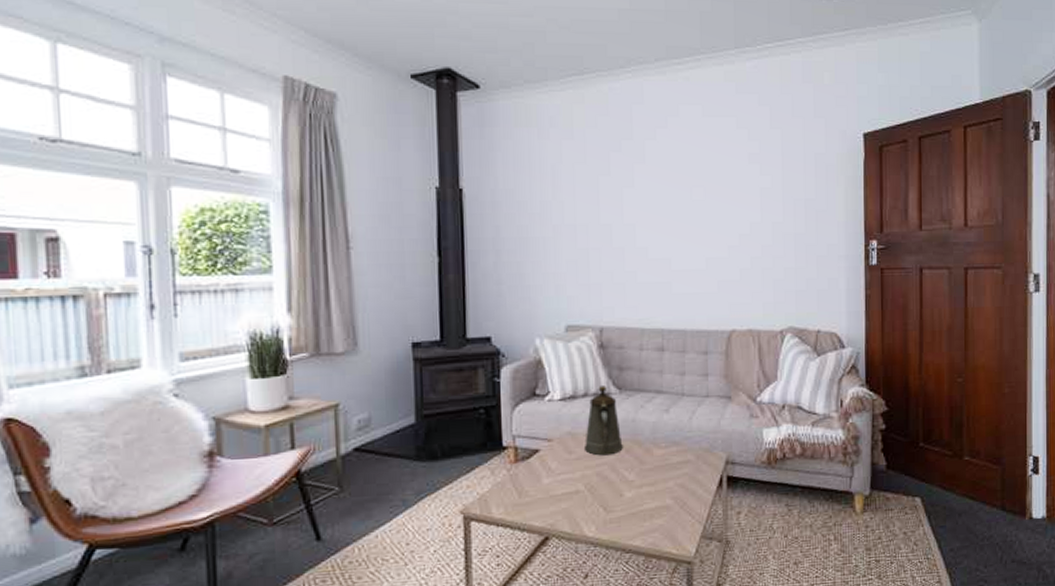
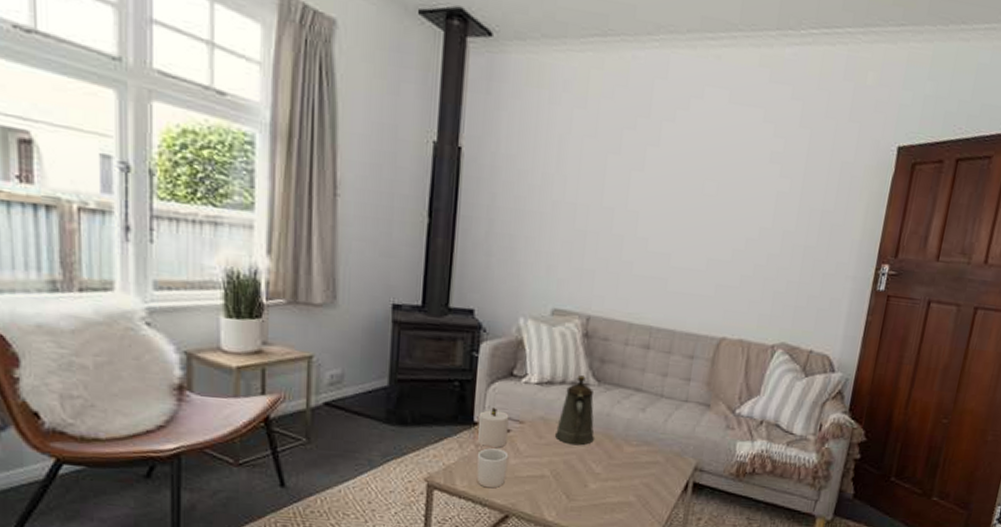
candle: none [507,429,538,471] -> present [476,407,509,449]
mug: none [510,470,542,512] -> present [476,448,509,489]

